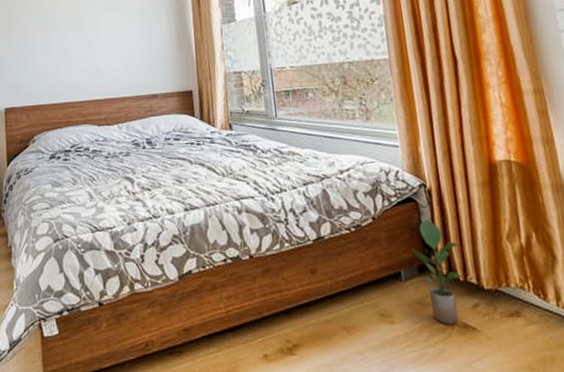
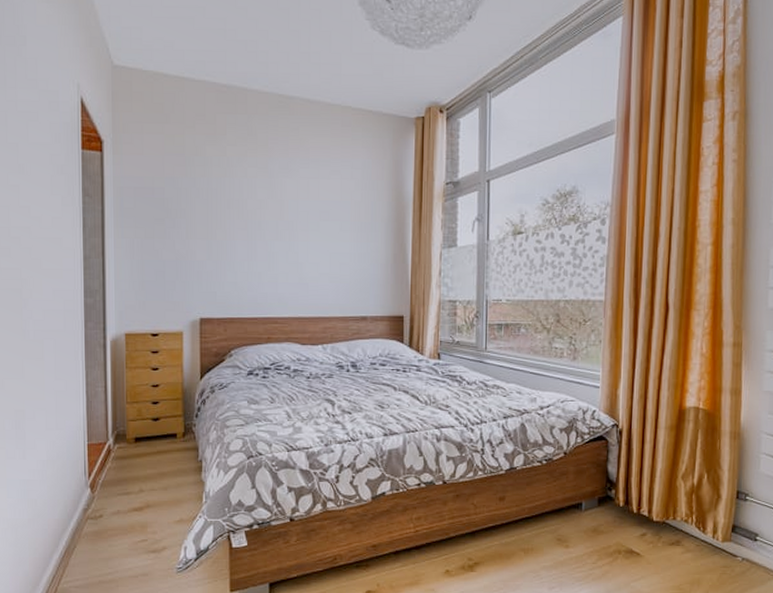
potted plant: present [410,219,464,325] -> none [594,456,639,550]

